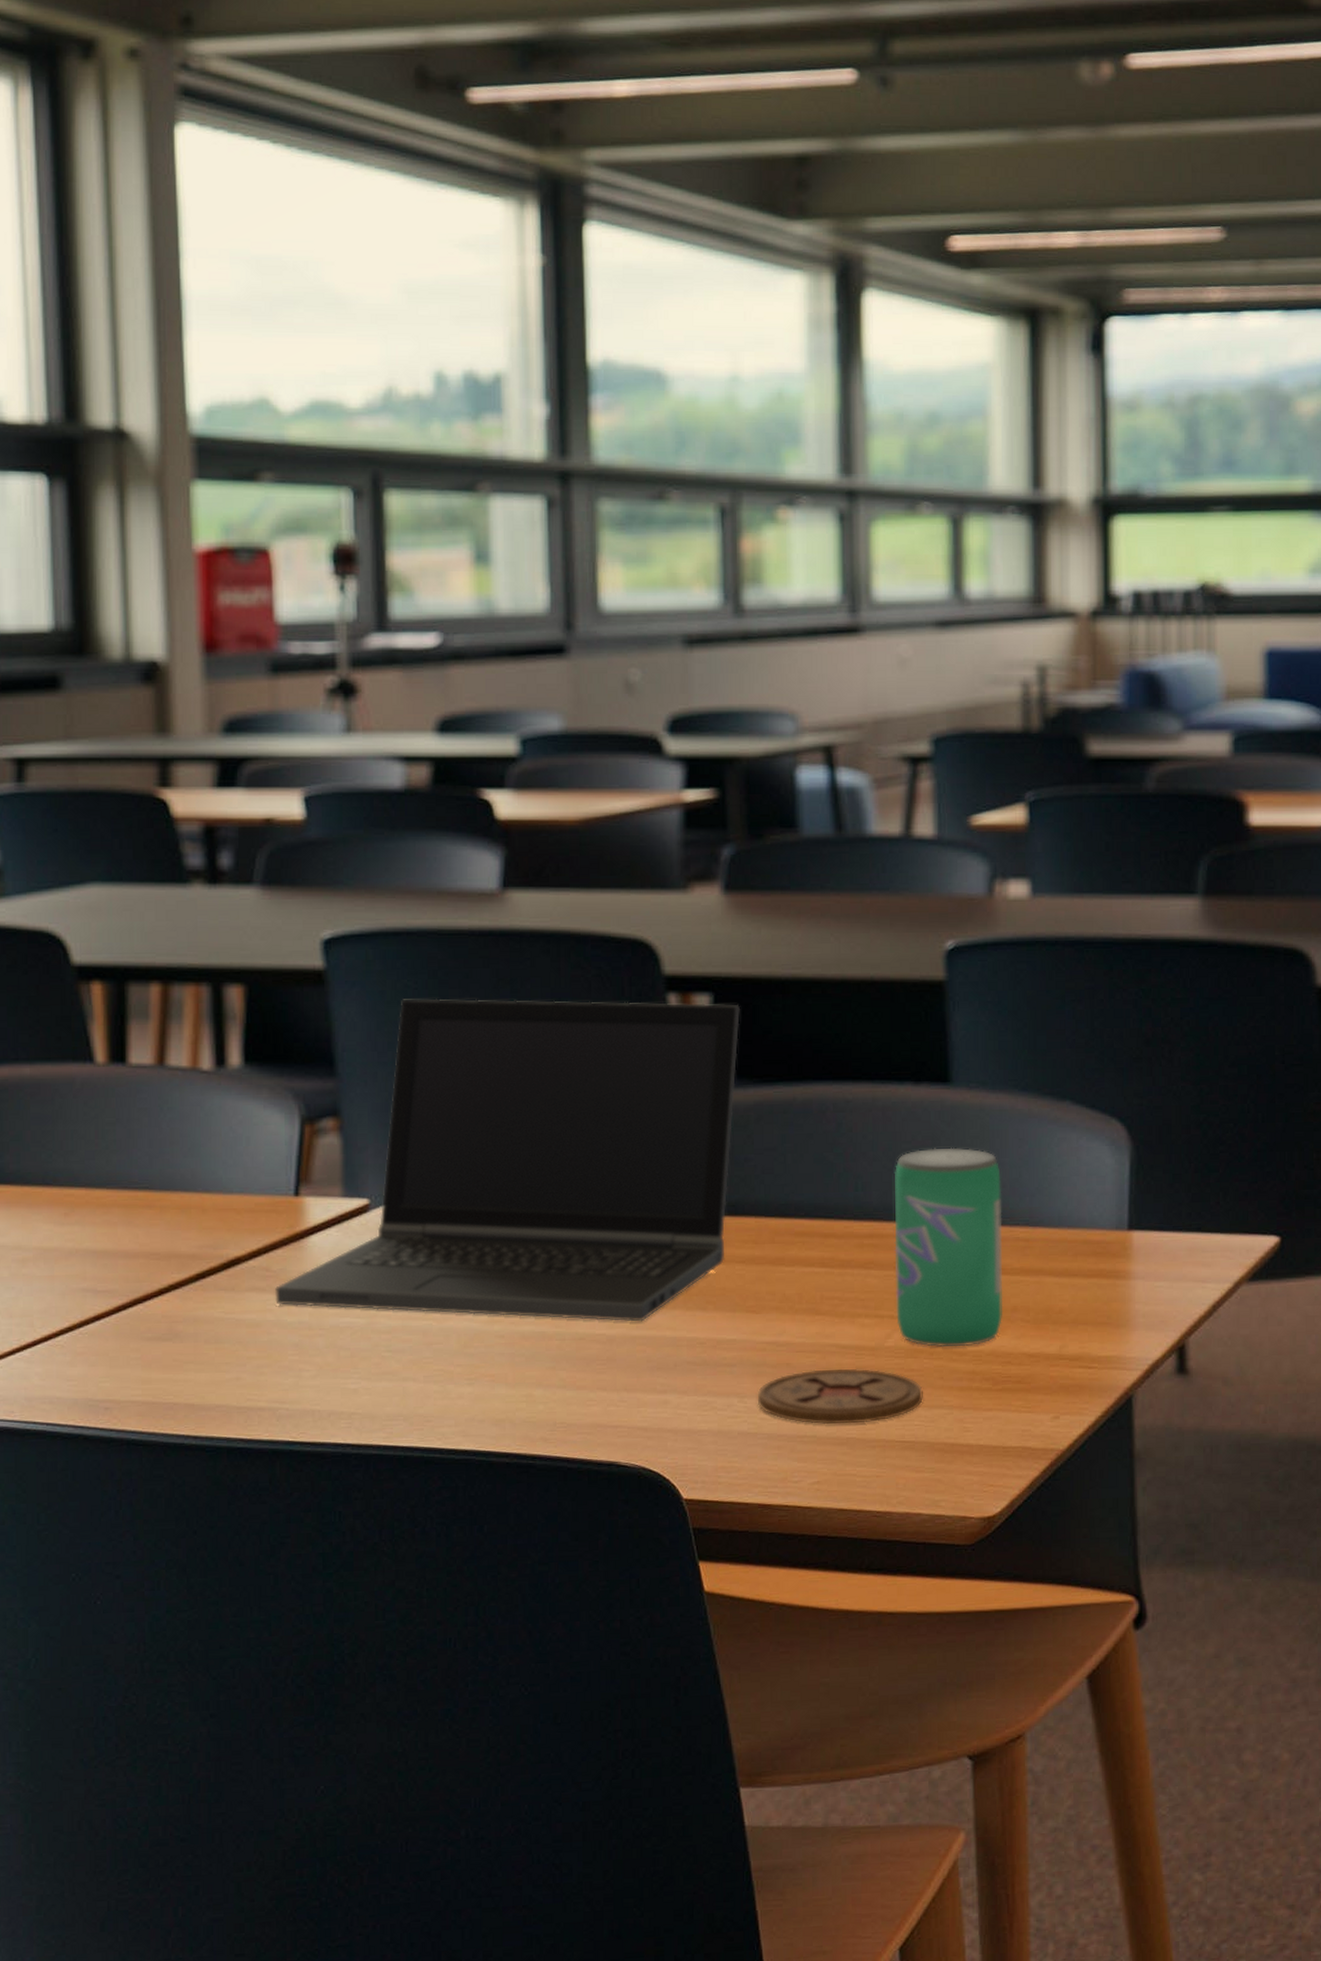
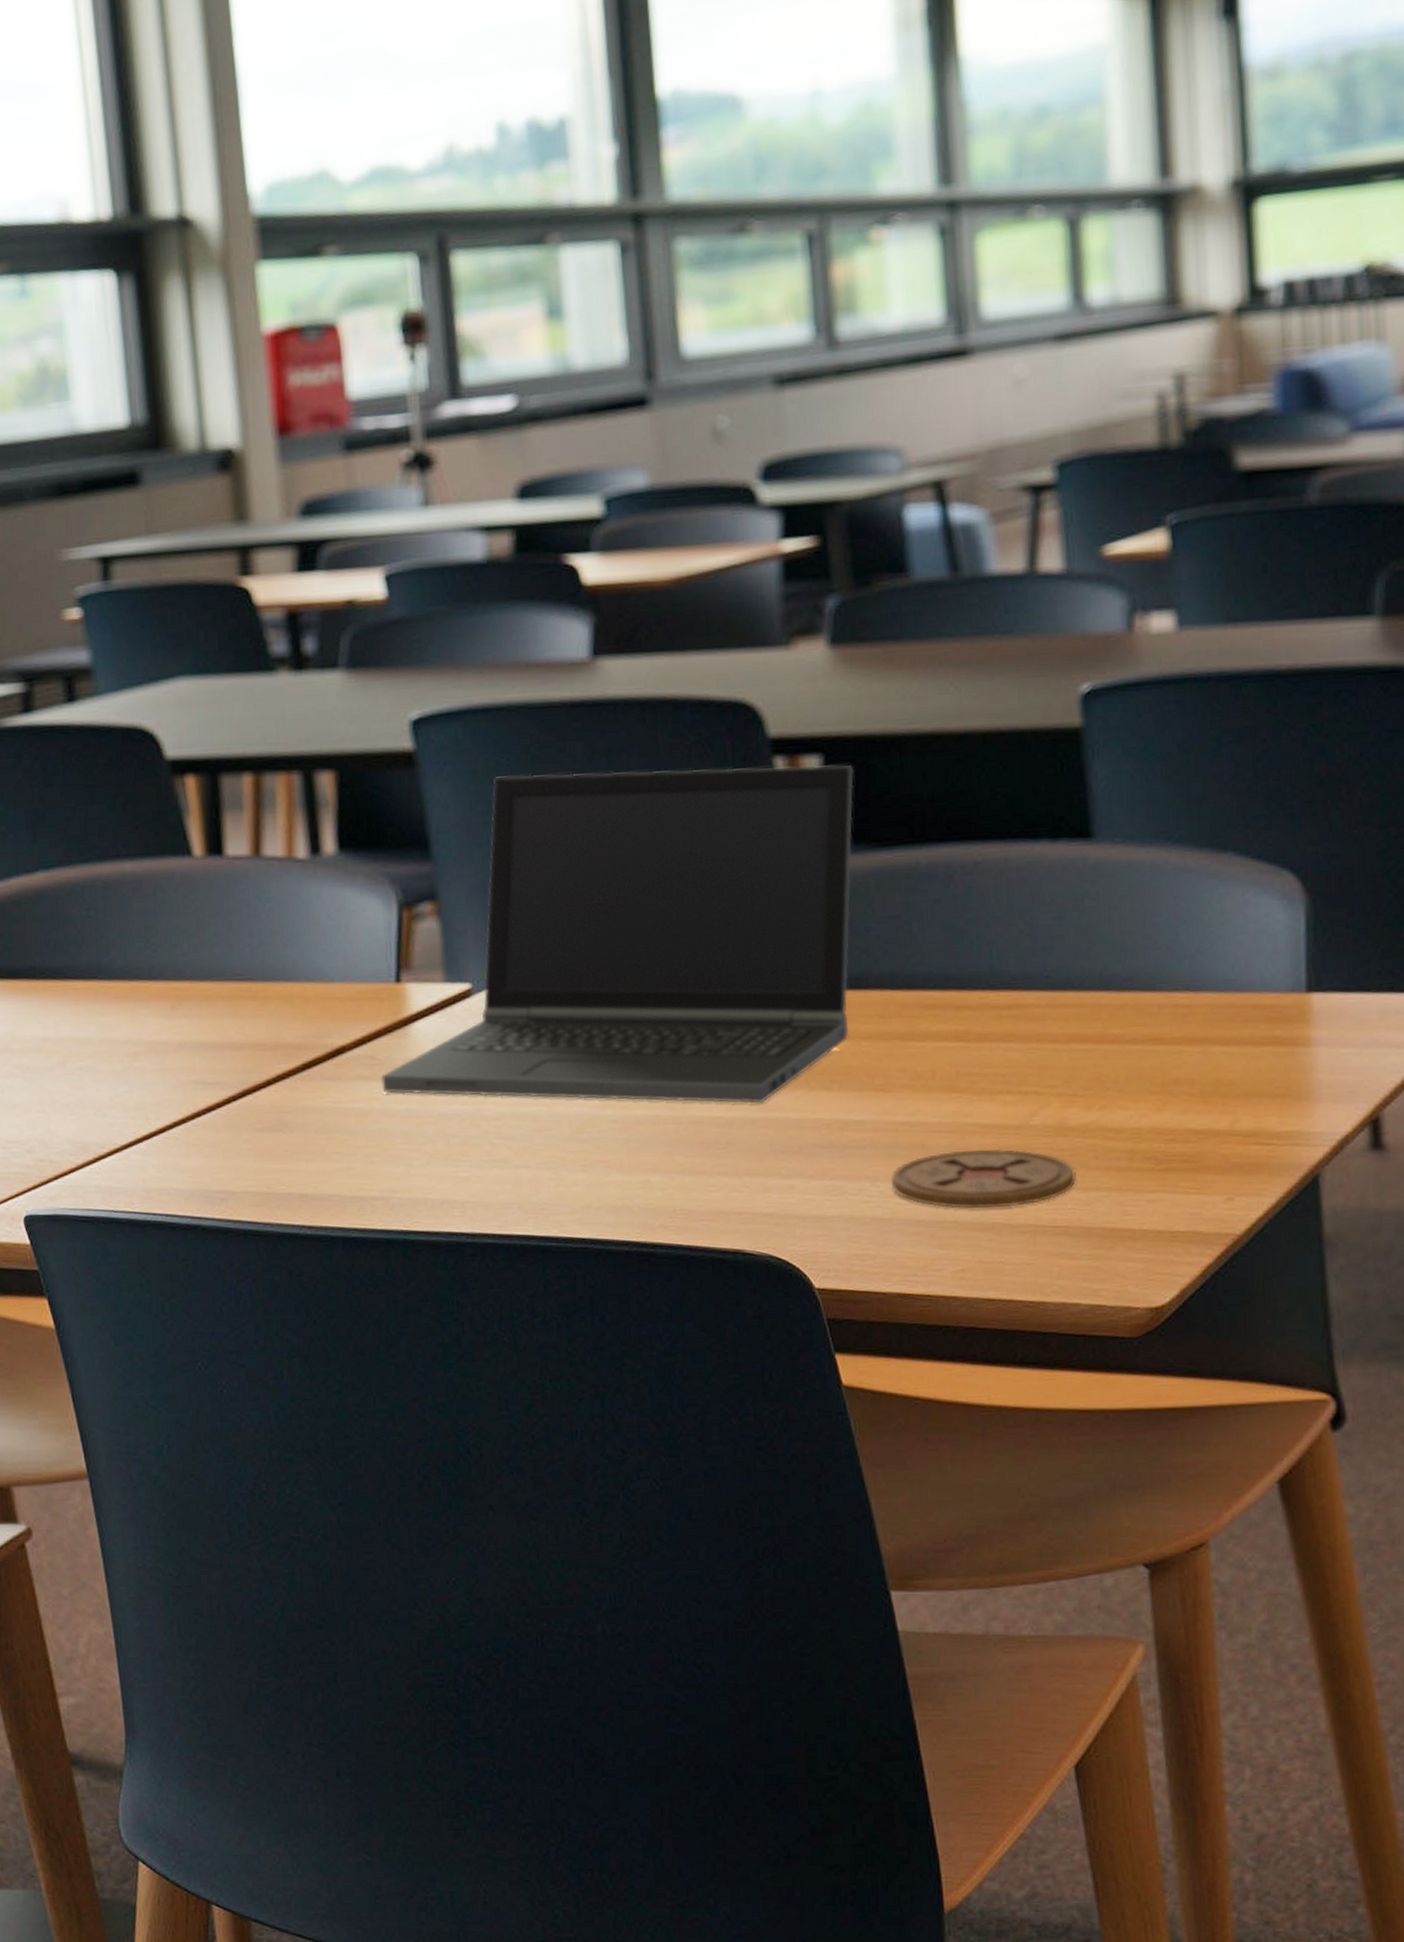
beverage can: present [894,1147,1002,1348] -> none [1032,908,1163,1125]

